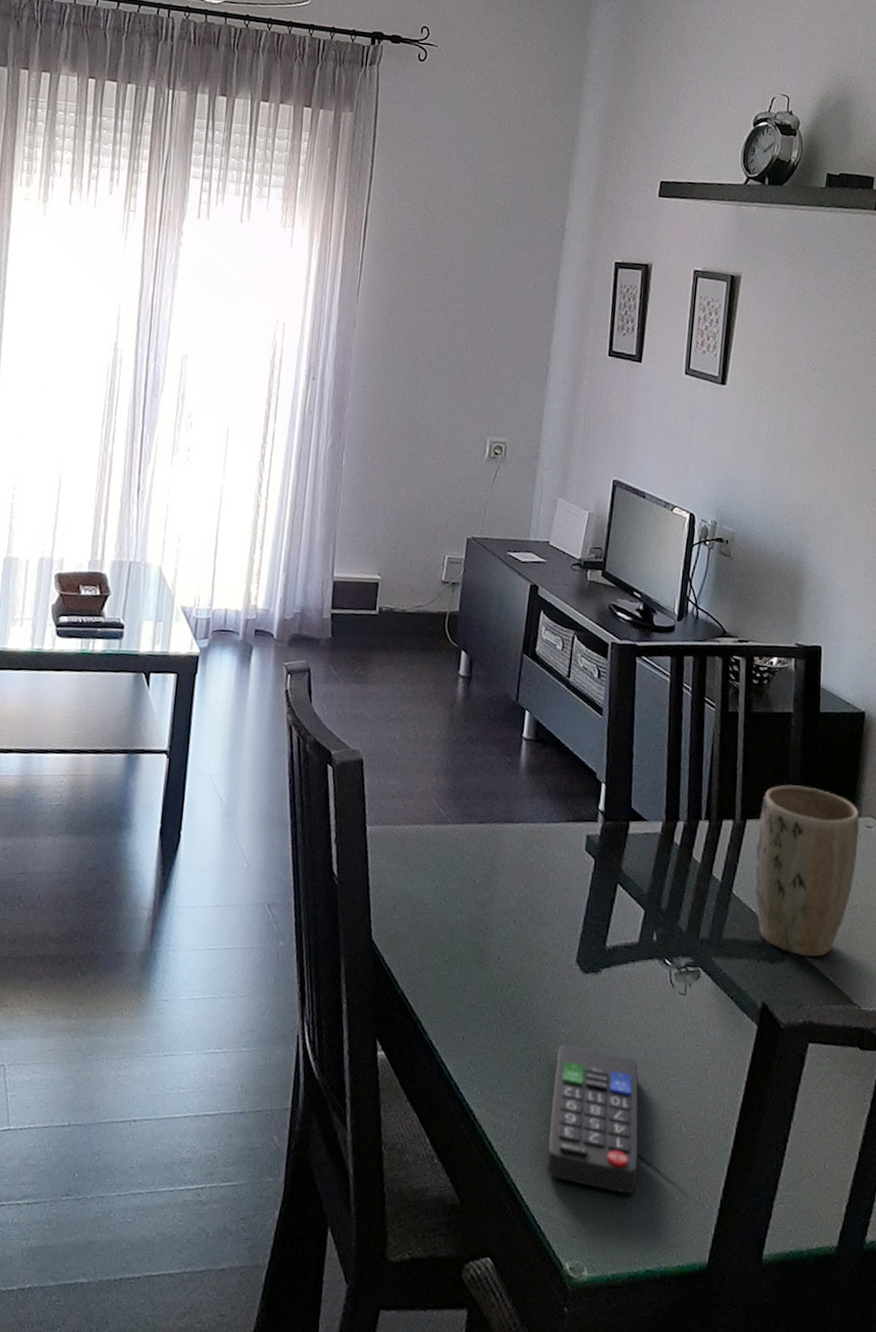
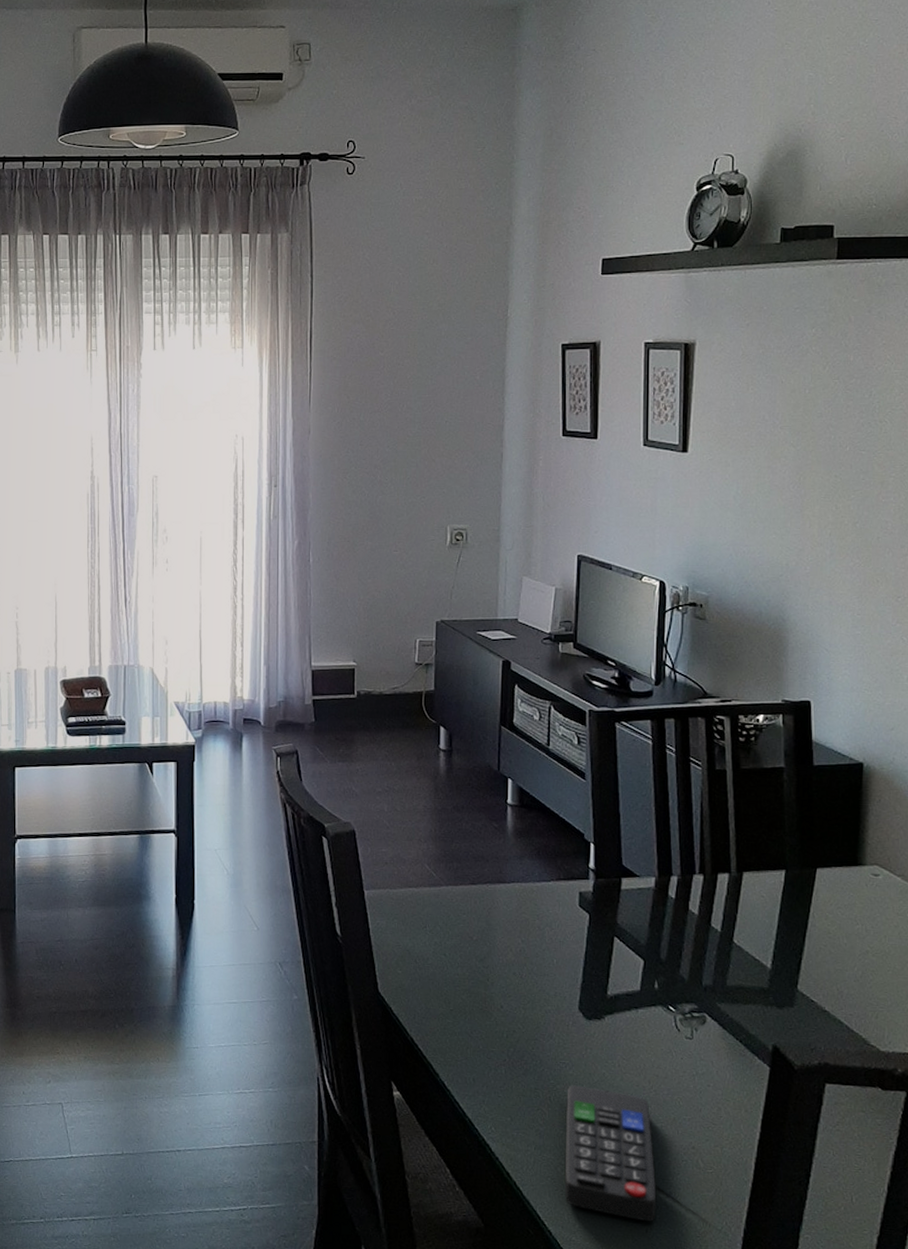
plant pot: present [754,785,860,958] -> none [754,837,865,1002]

